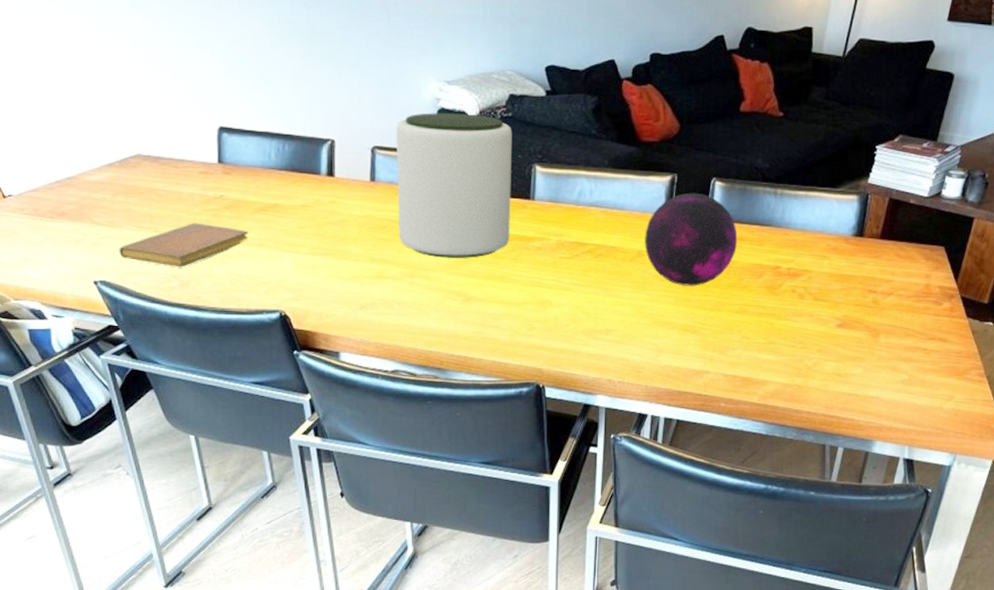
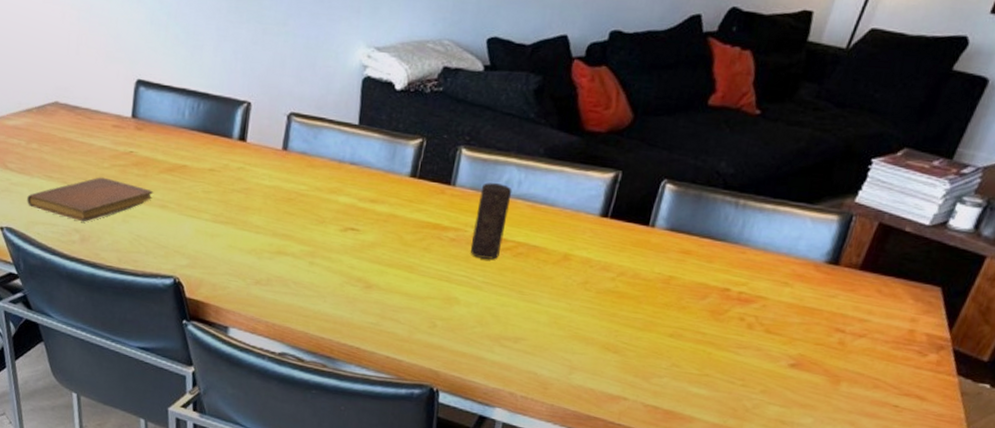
plant pot: present [396,113,512,258] -> none [304,80,441,243]
candle: none [555,194,586,262] -> present [470,182,513,260]
decorative orb: present [645,192,738,286] -> none [572,194,684,301]

